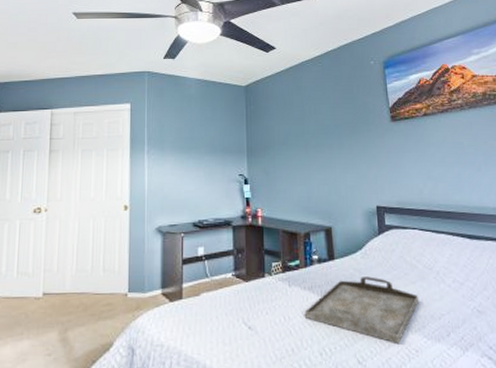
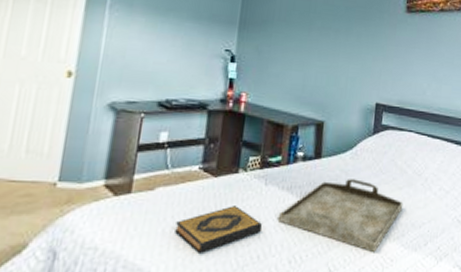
hardback book: none [220,306,293,348] -> present [175,206,263,253]

